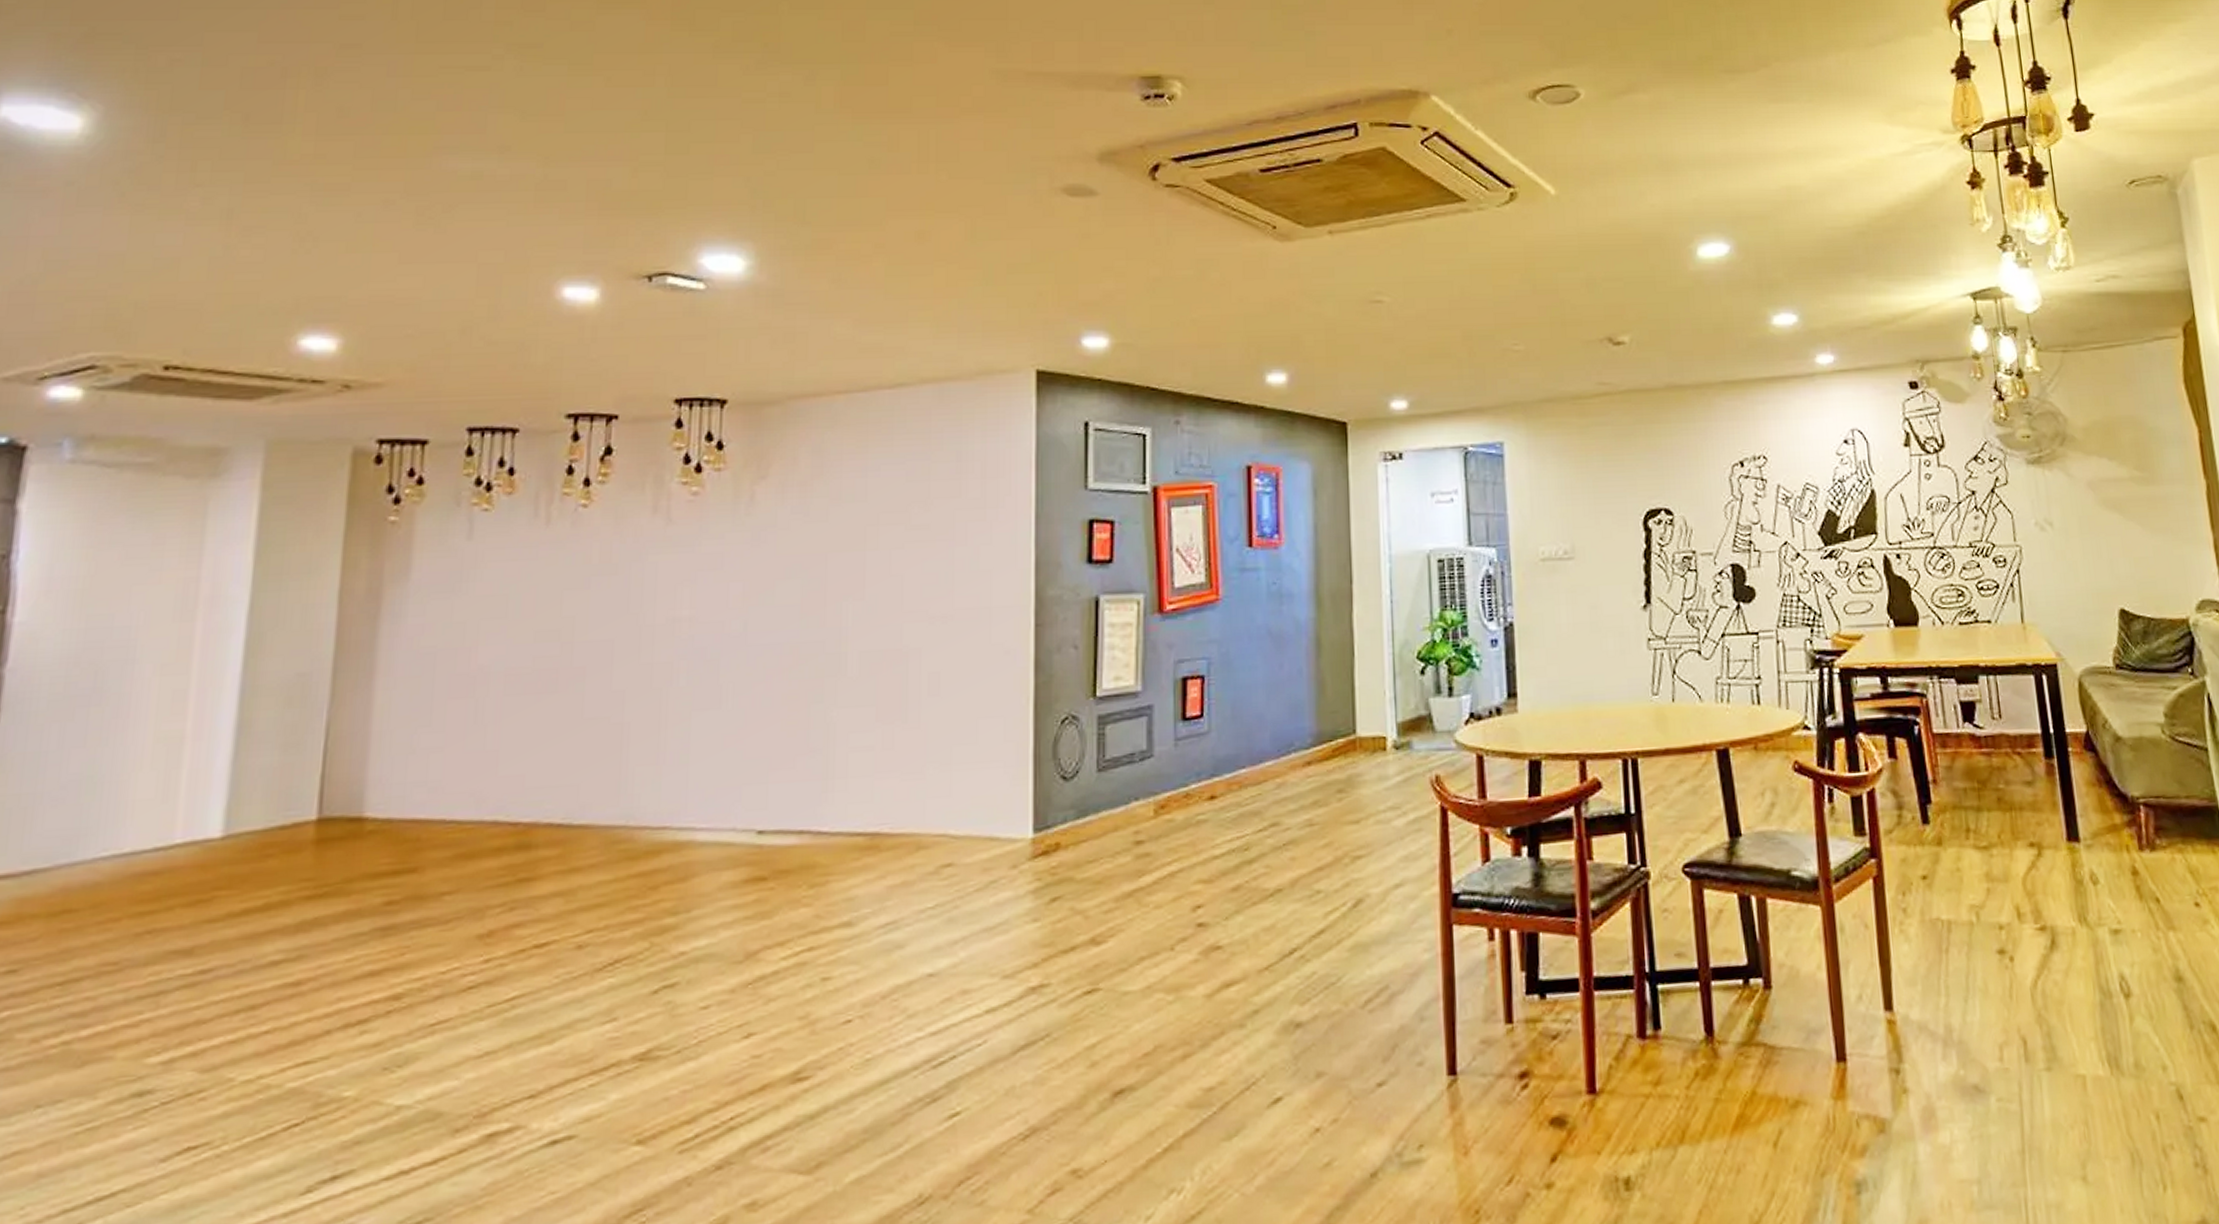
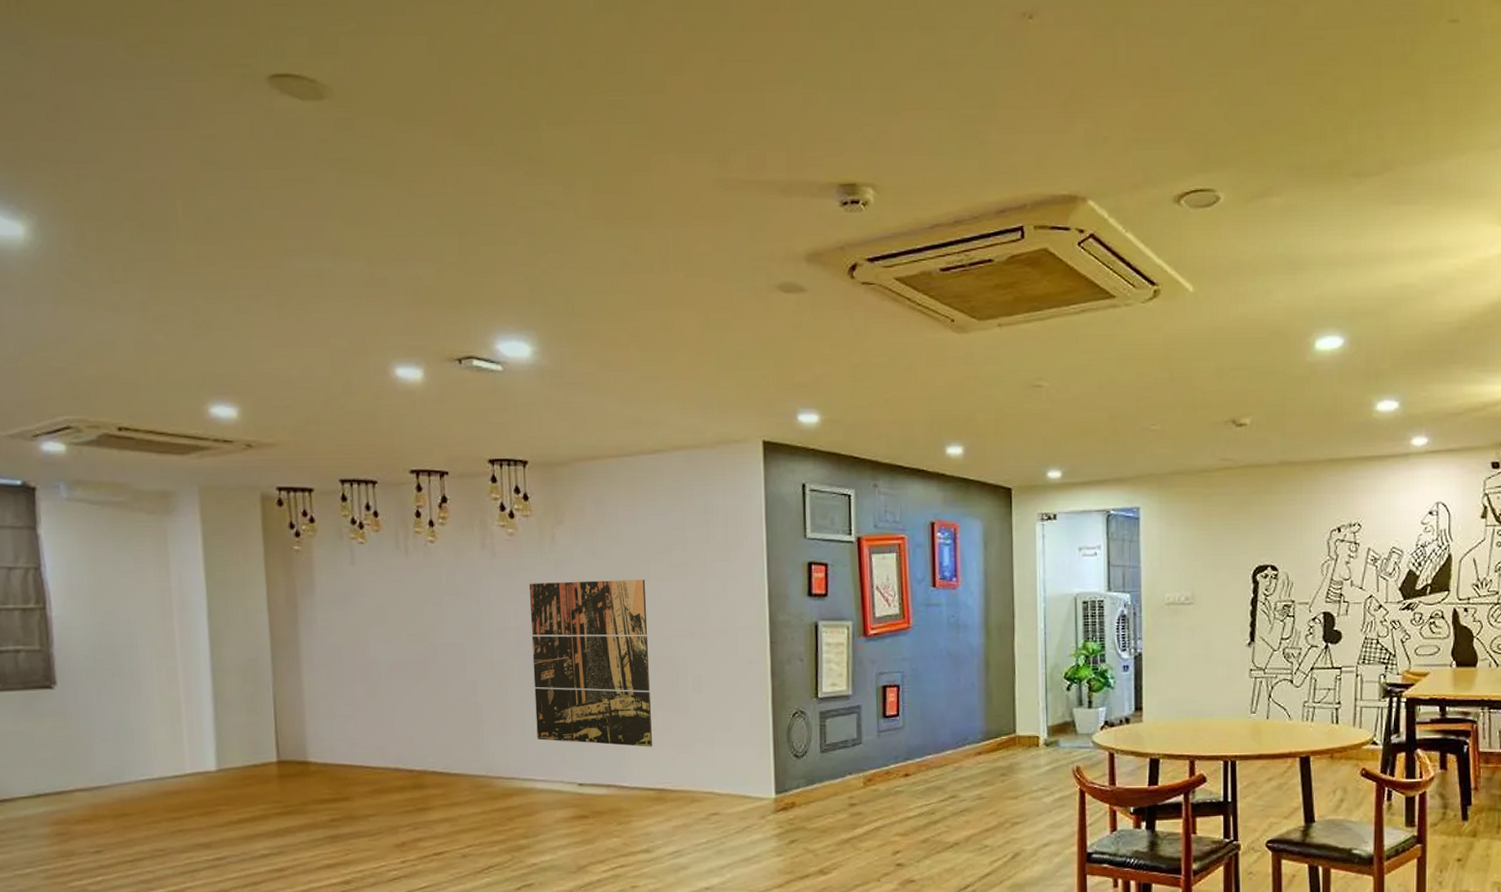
wall art: none [704,548,873,775] -> present [530,580,652,747]

